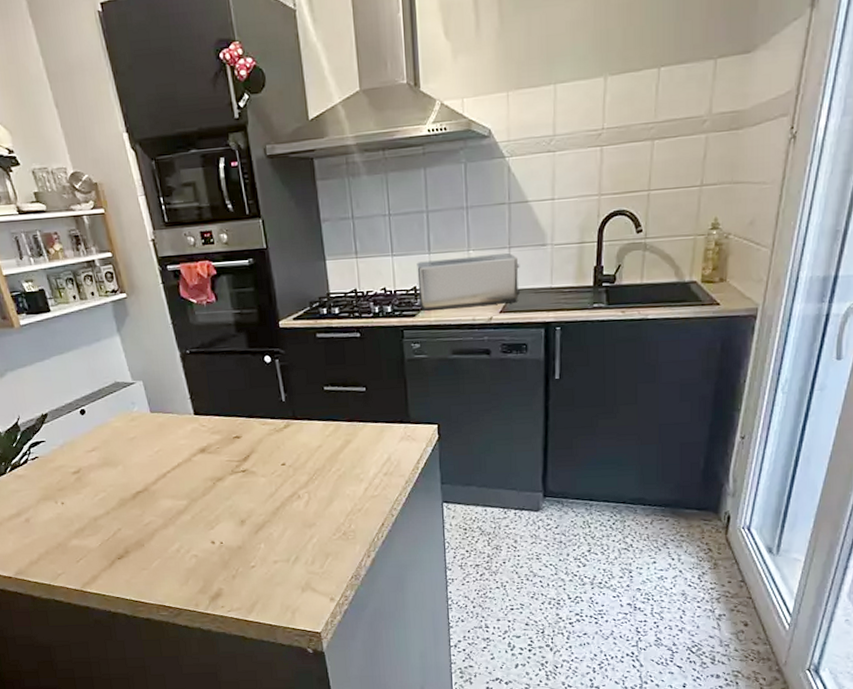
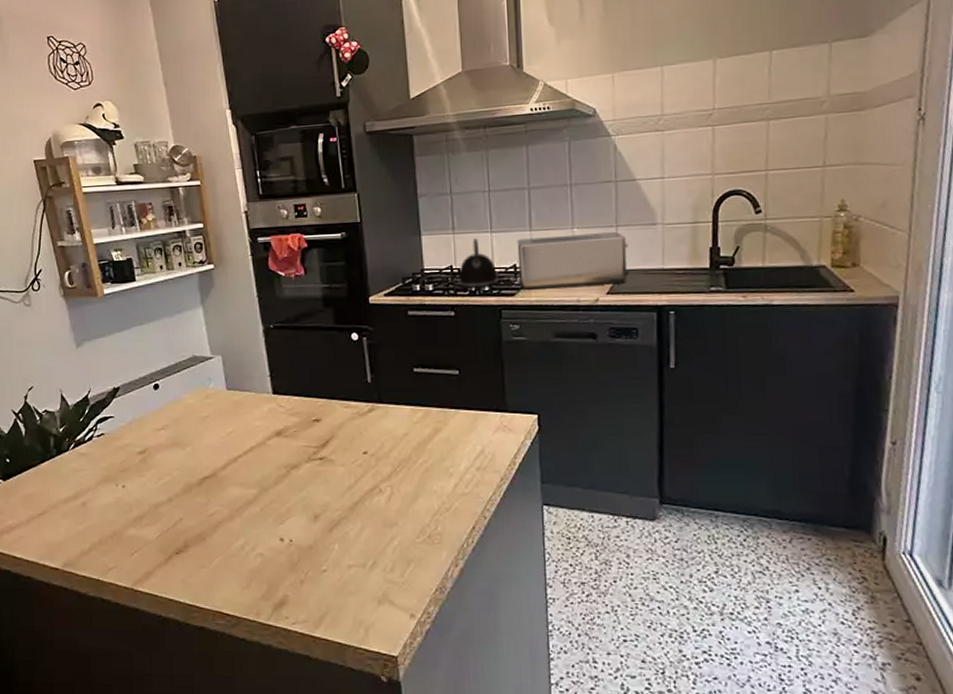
kettle: none [363,262,400,313] -> present [459,238,498,291]

